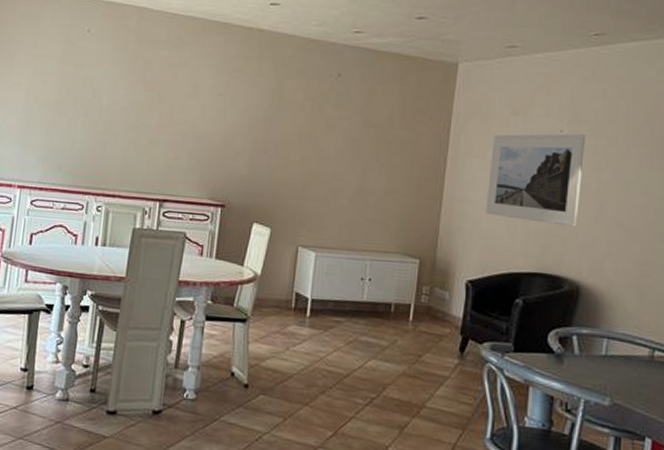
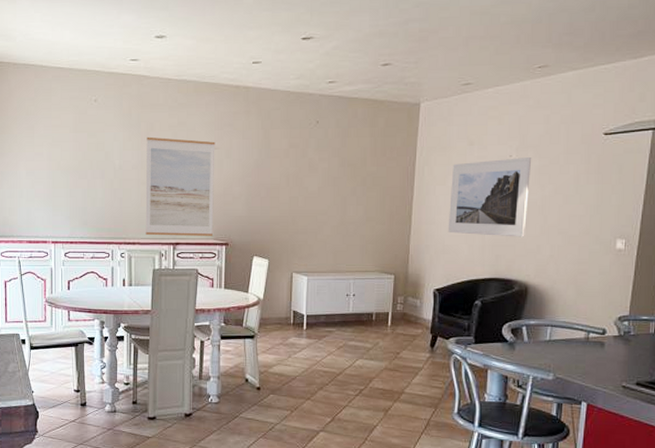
wall art: none [128,75,220,196] -> present [145,136,215,237]

